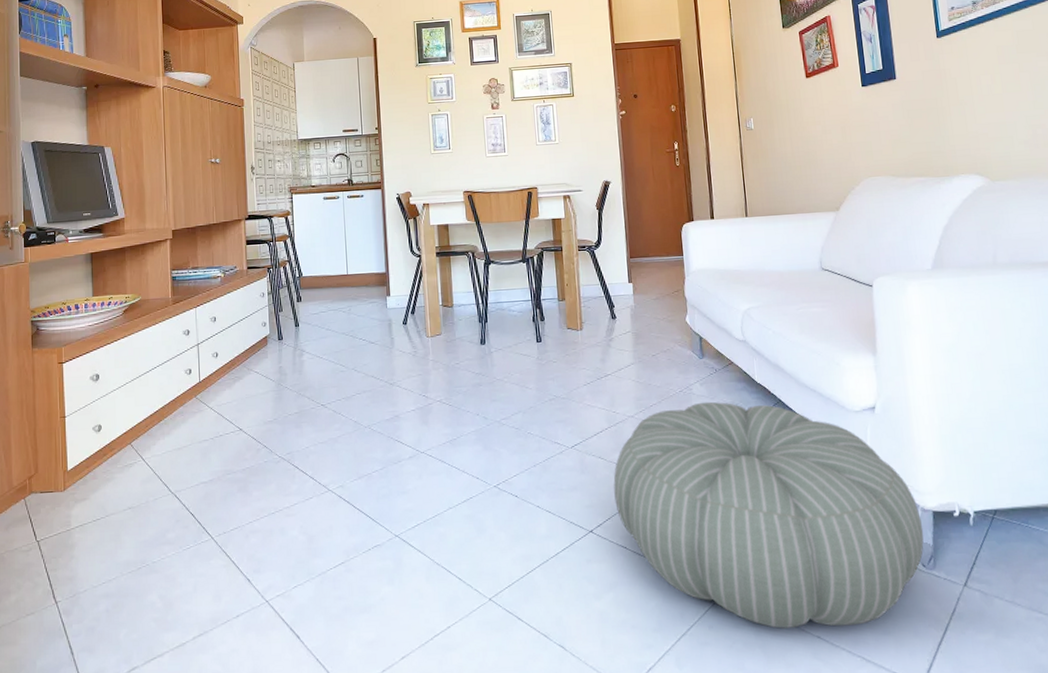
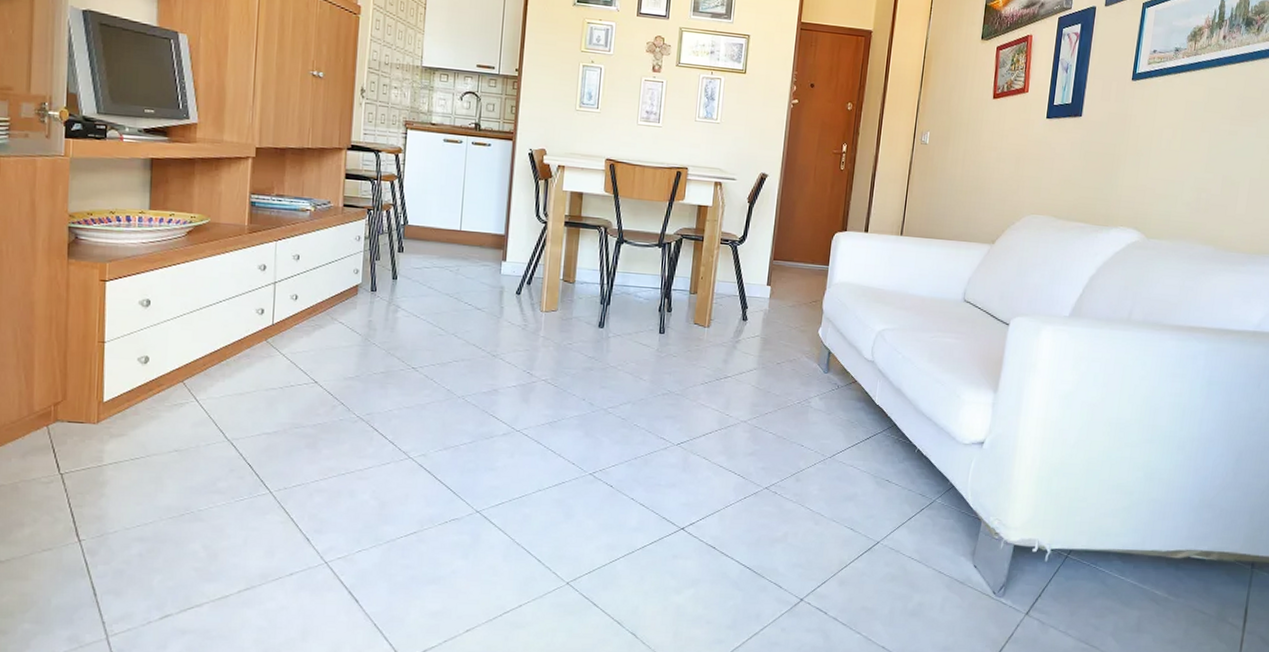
pouf: present [613,401,924,629] -> none [712,416,1002,640]

